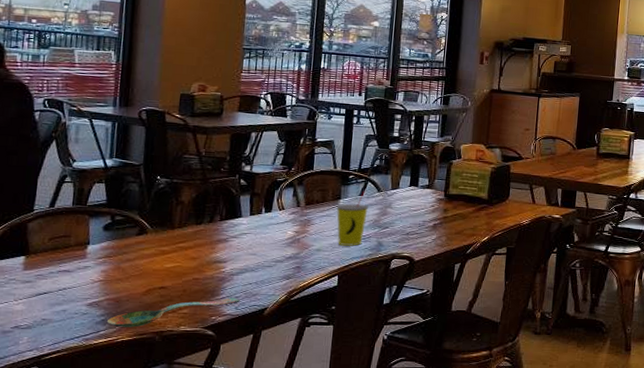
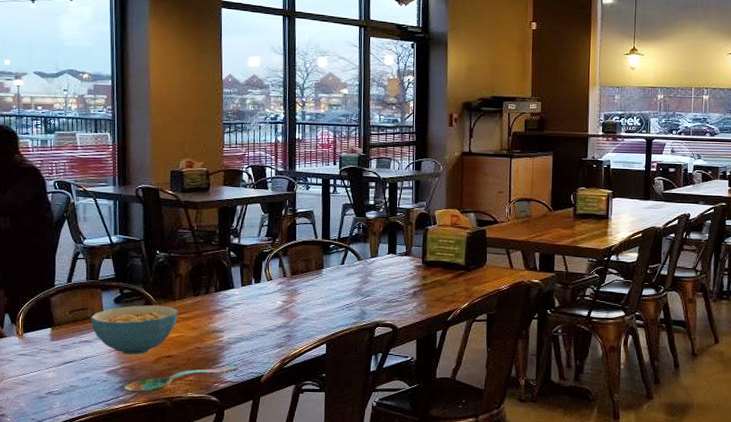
cereal bowl: none [73,233,177,286] -> present [90,305,179,355]
straw: present [336,191,369,247] -> none [320,260,351,316]

